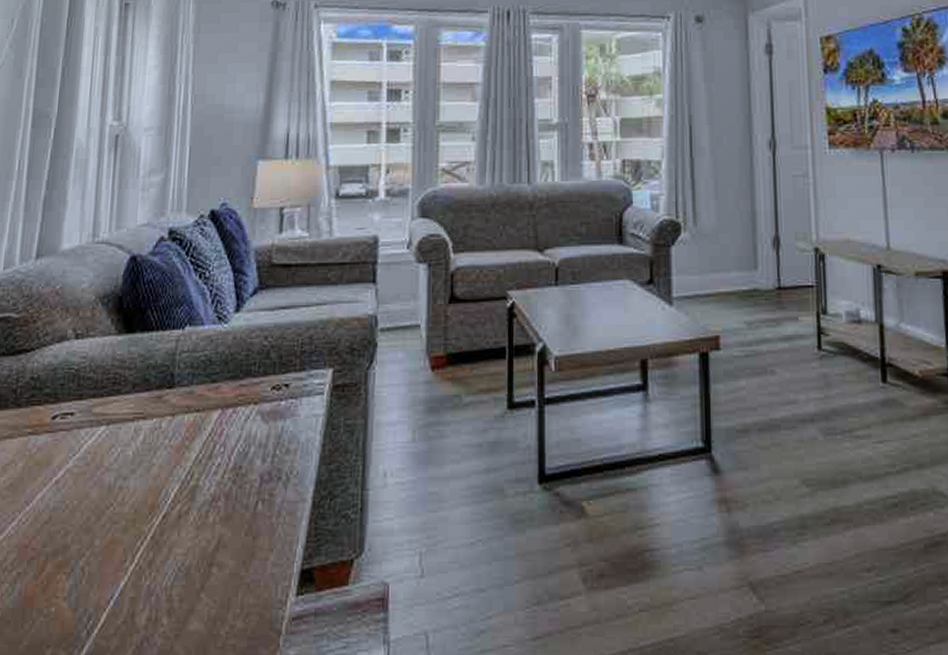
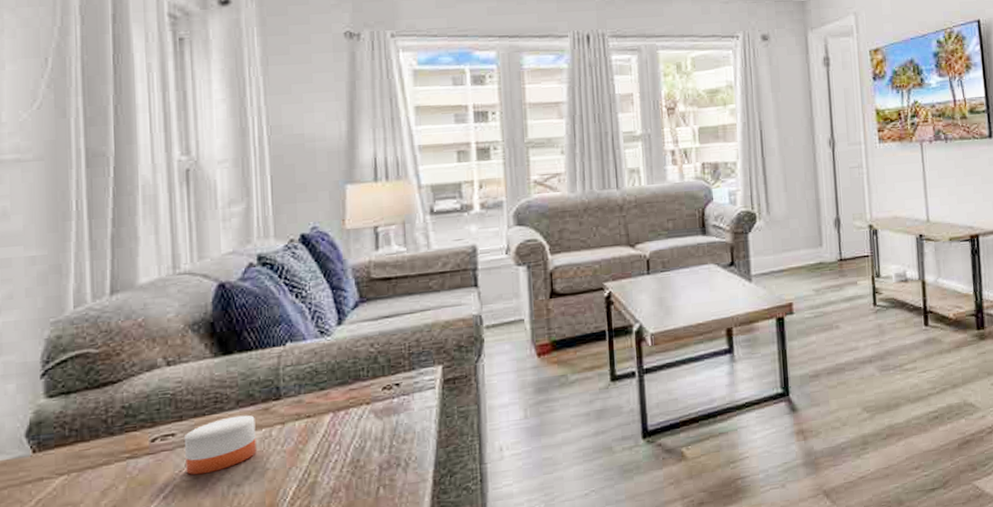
candle: none [79,401,148,461] -> present [185,415,257,475]

